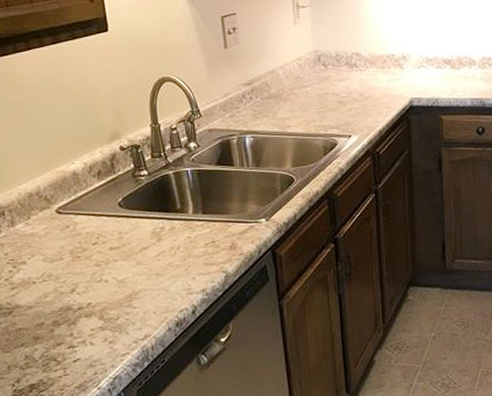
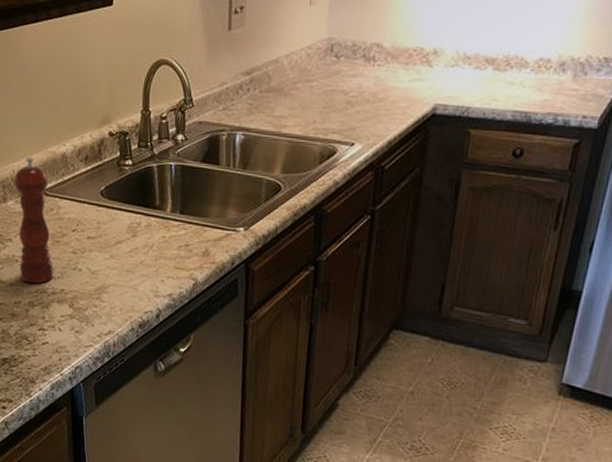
pepper mill: none [22,178,78,303] -> present [14,157,54,284]

